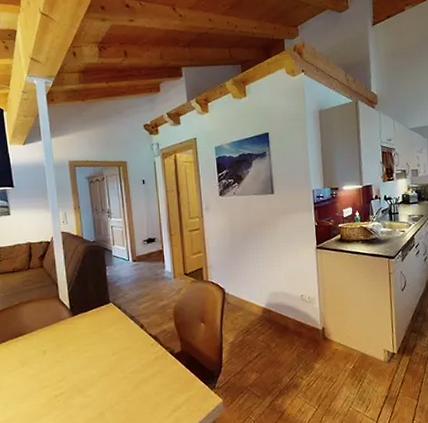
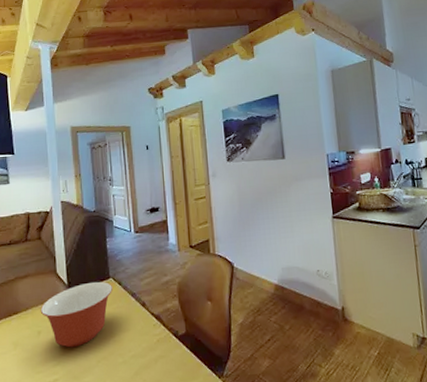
mixing bowl: none [45,306,113,365] -> present [40,282,112,348]

